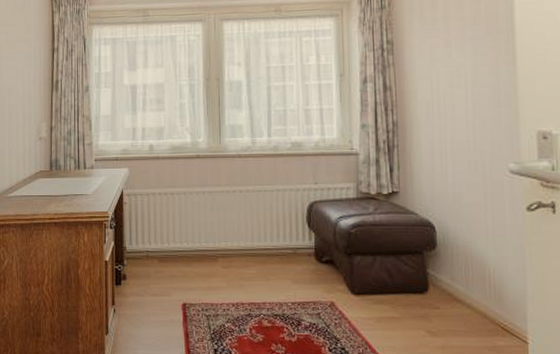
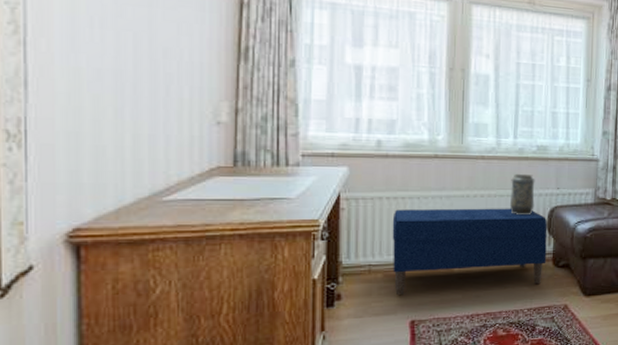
bench: none [164,203,308,279] -> present [392,208,548,295]
decorative vase: none [267,169,292,209] -> present [509,173,535,214]

